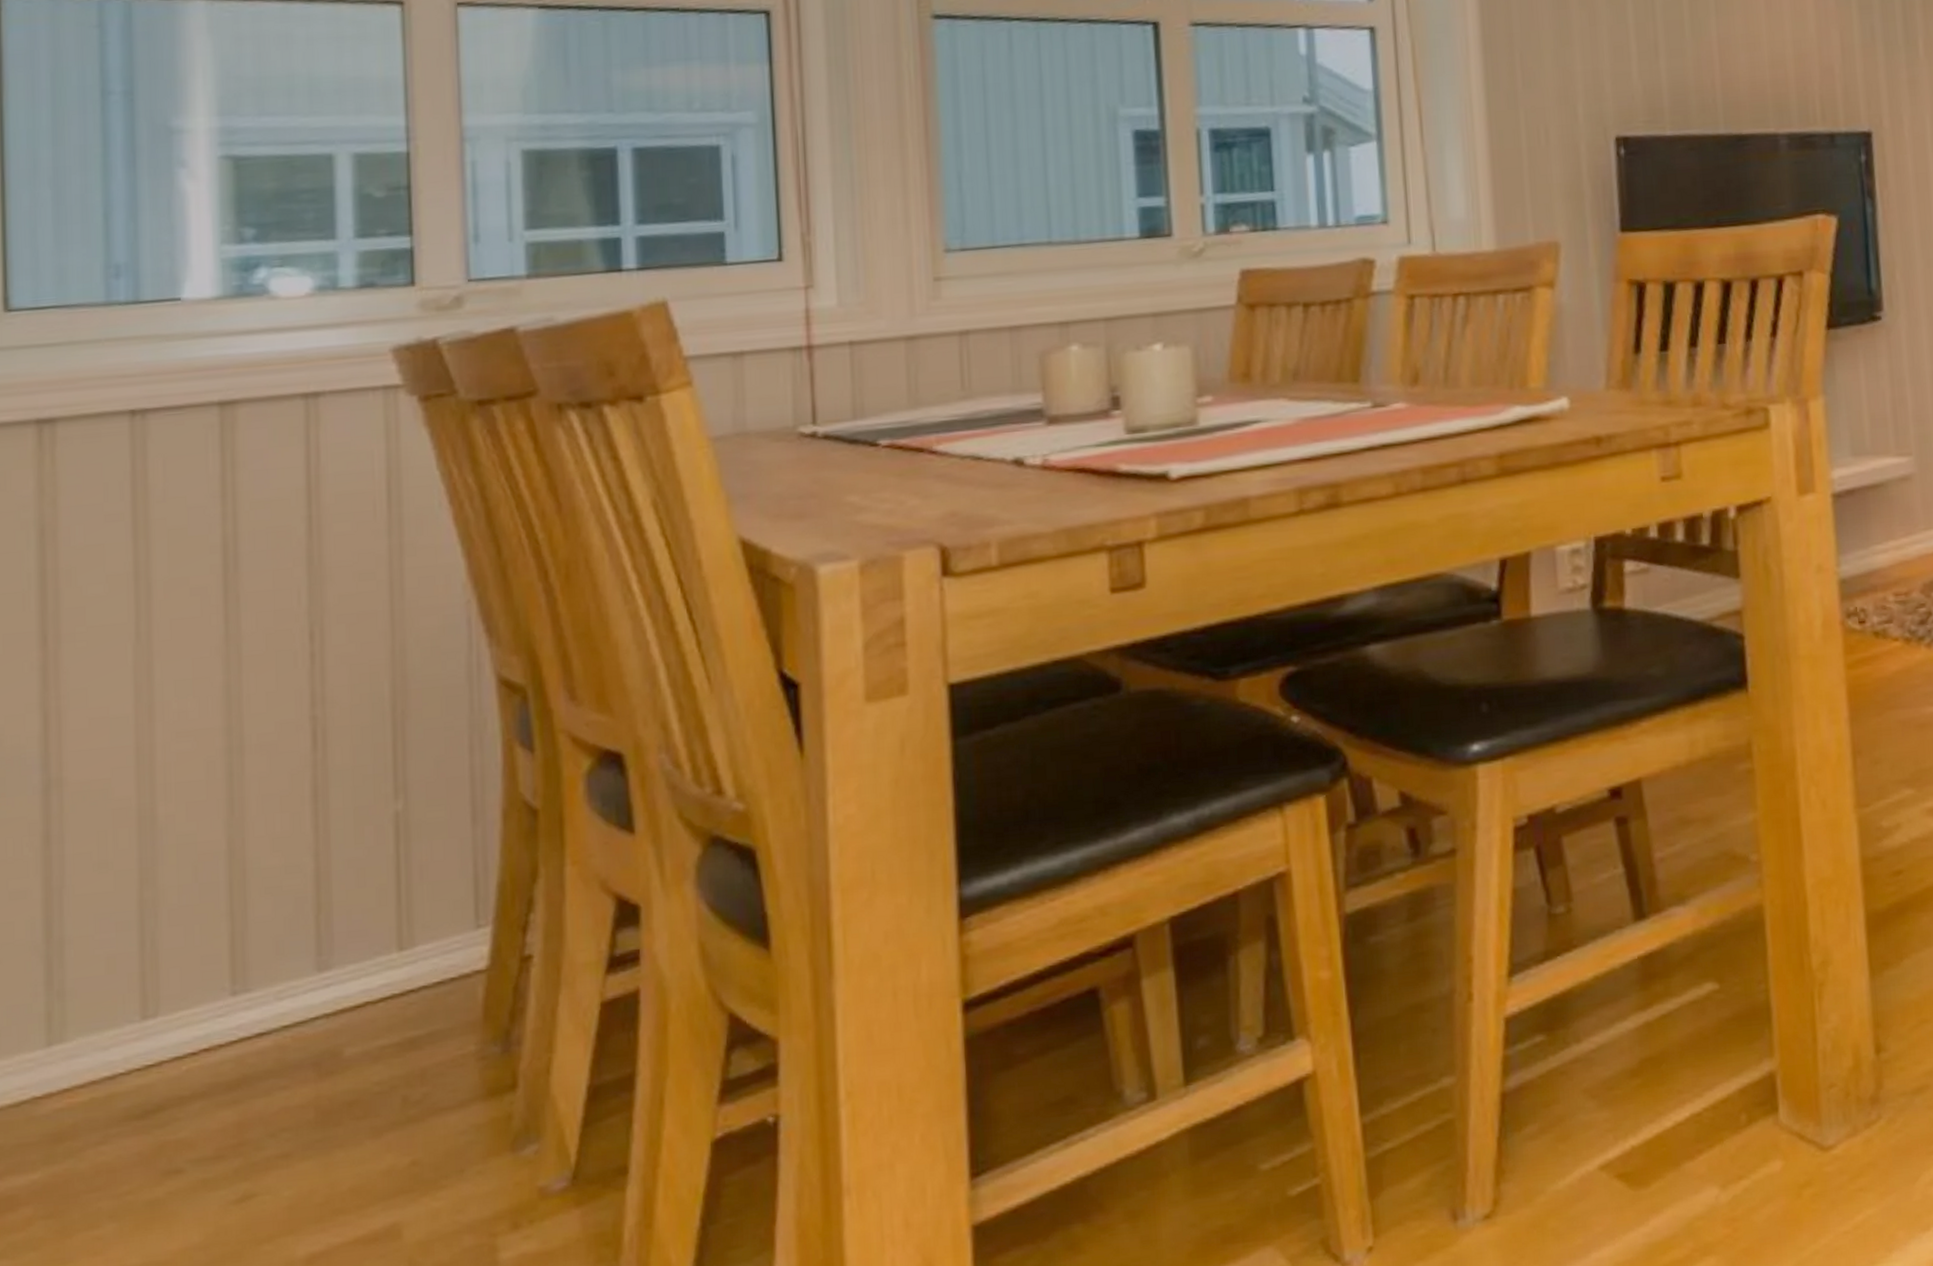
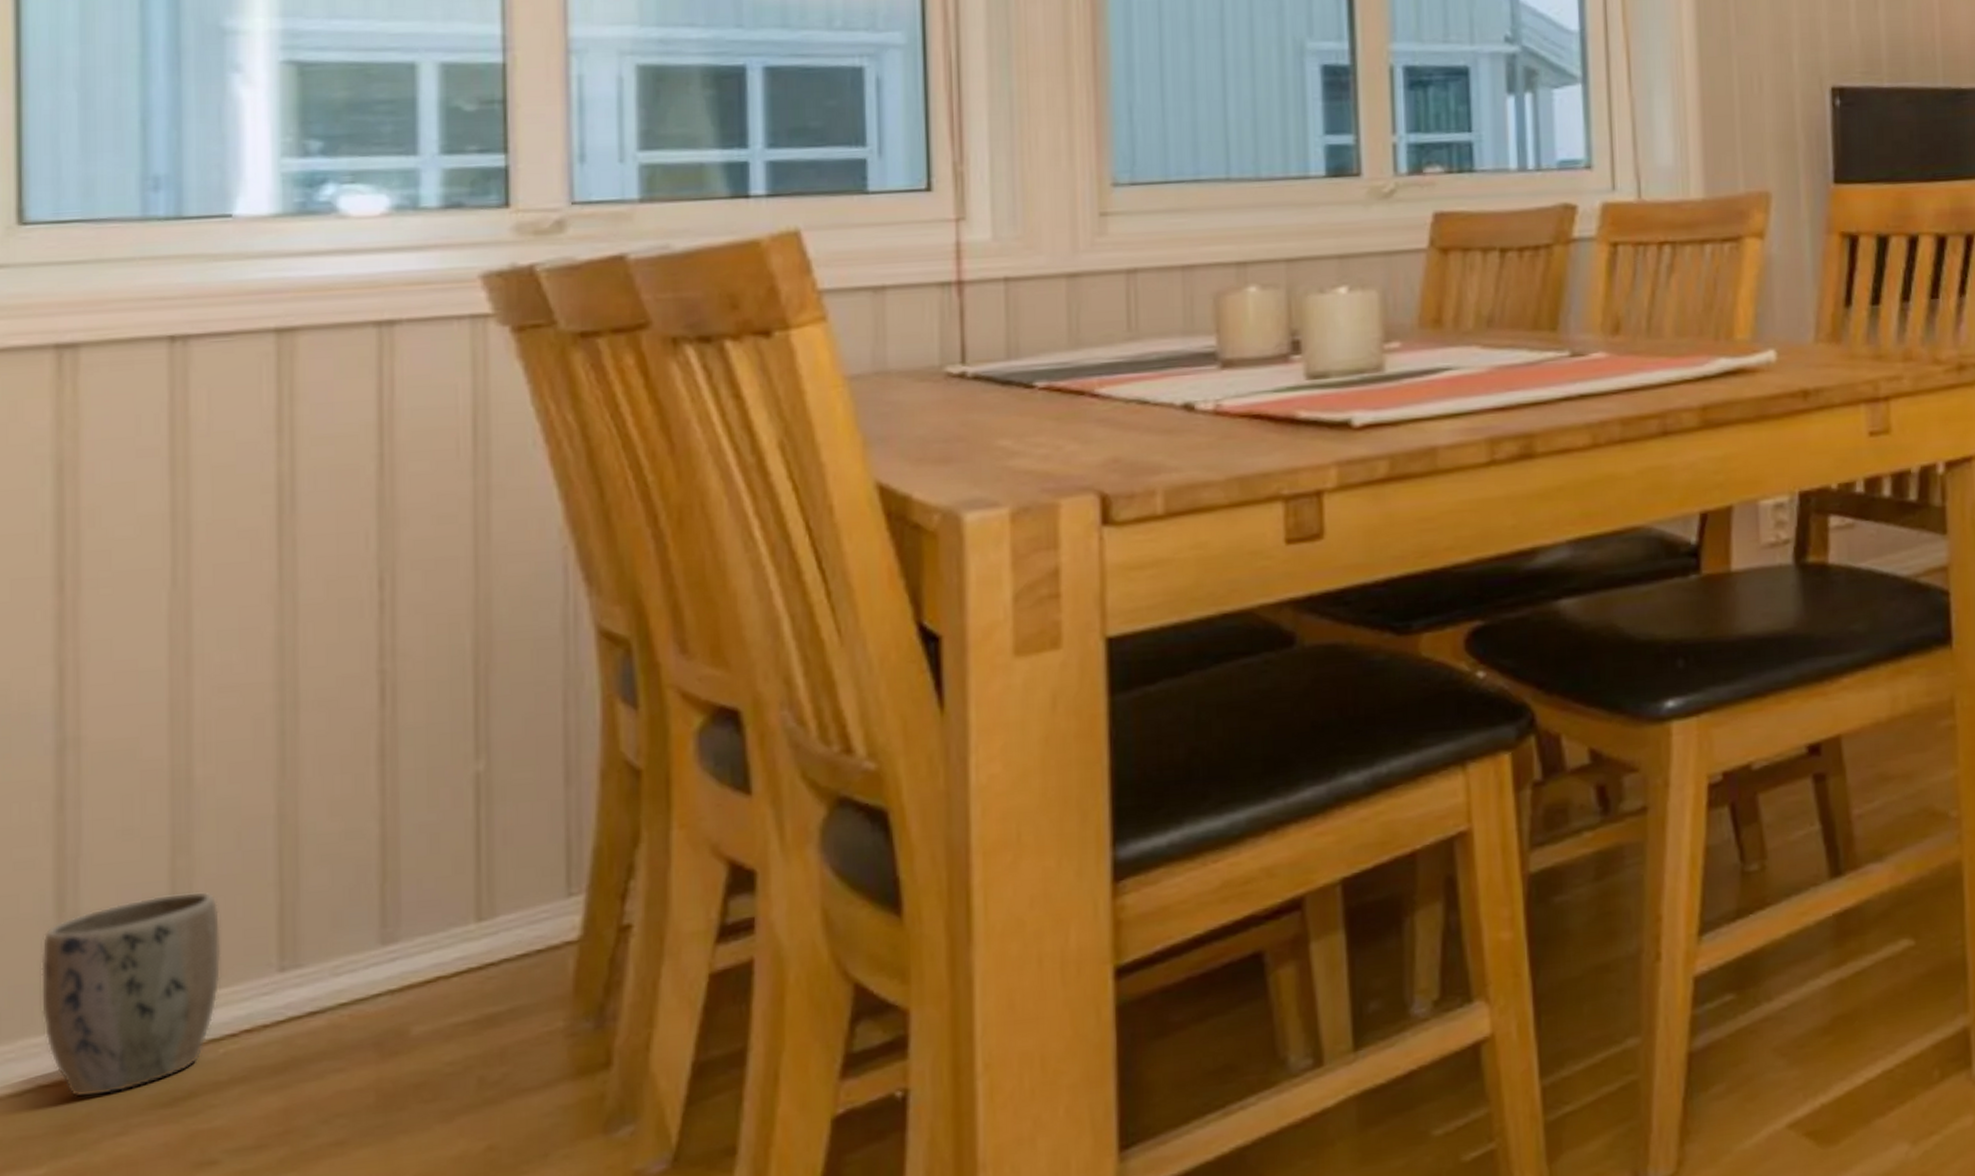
plant pot: none [32,920,183,1109] -> present [40,891,222,1098]

